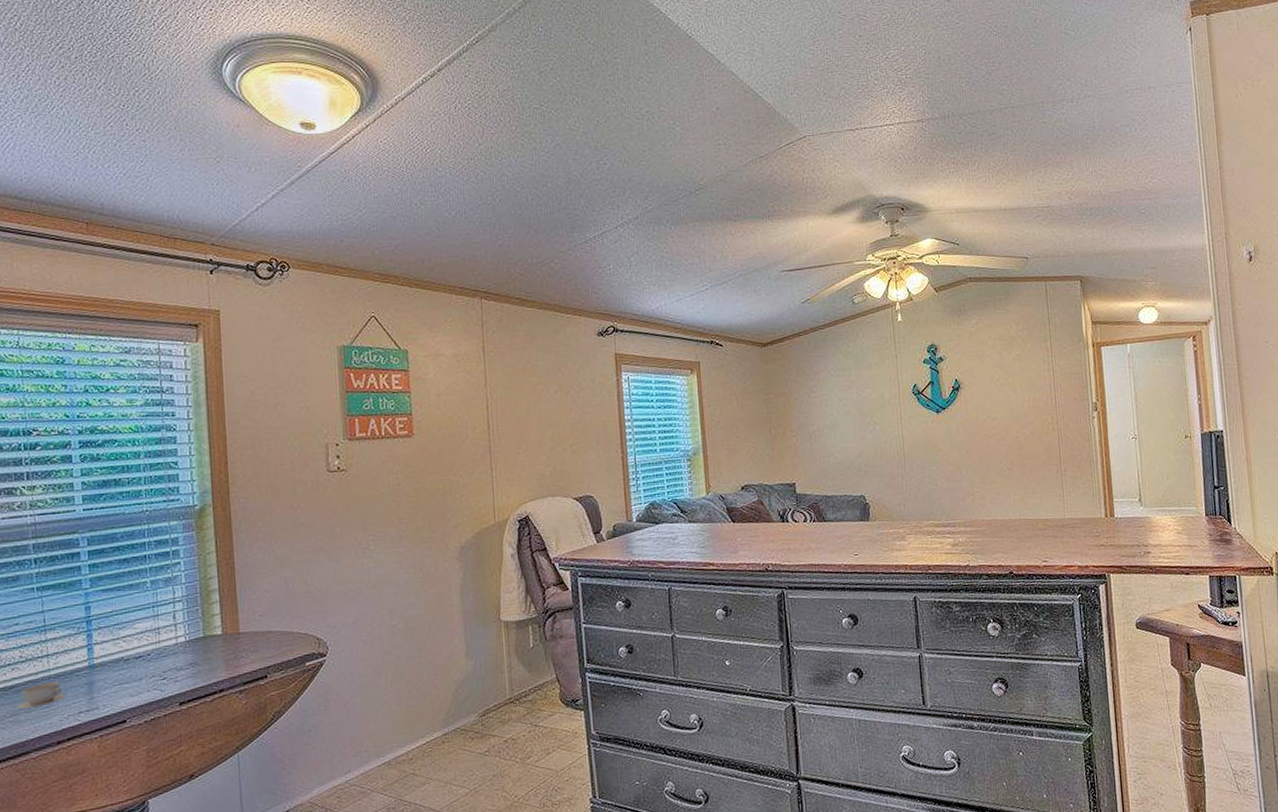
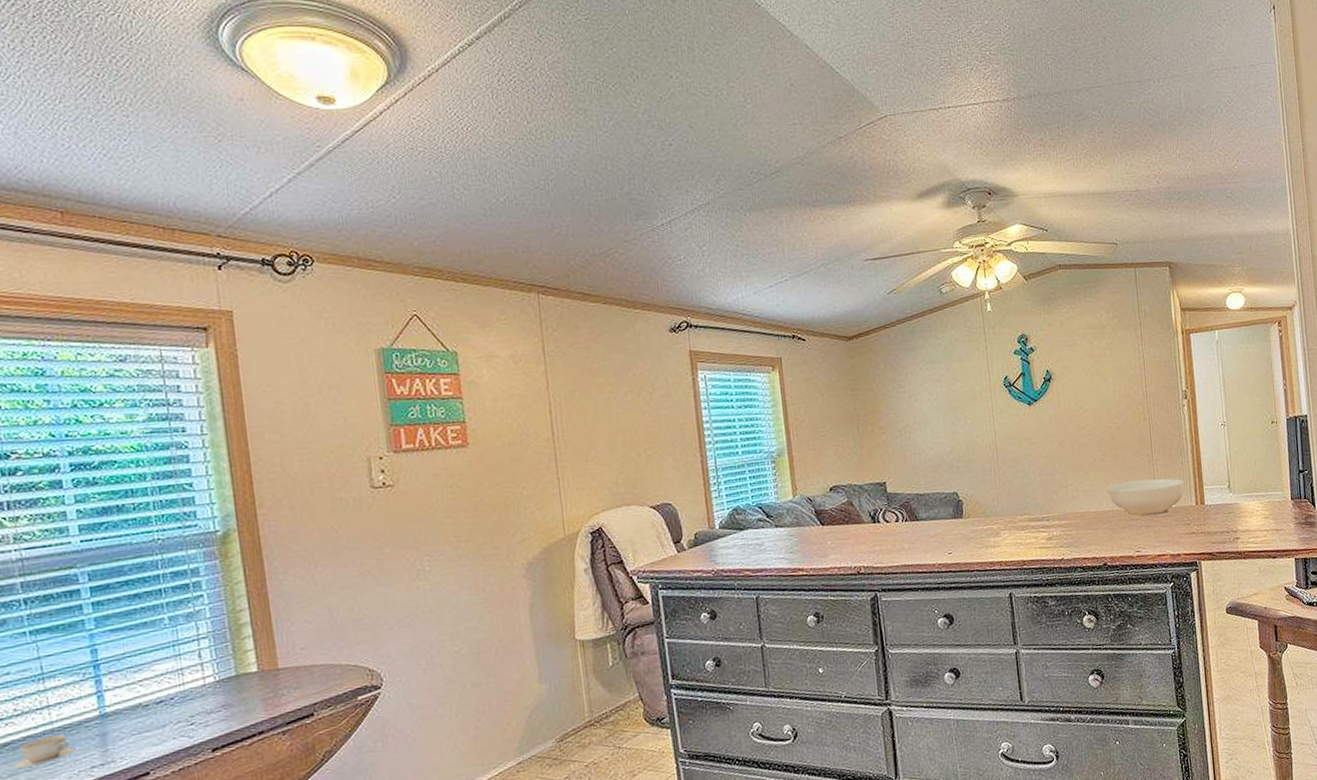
bowl: none [1013,489,1094,526] -> present [1106,478,1185,516]

